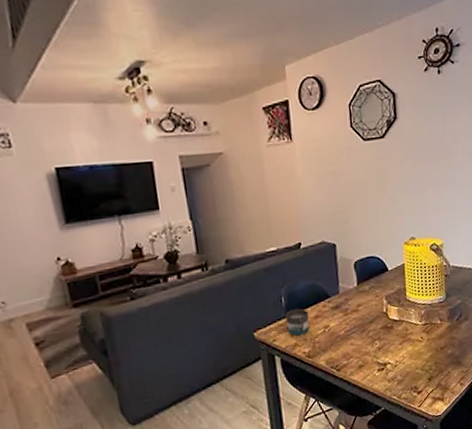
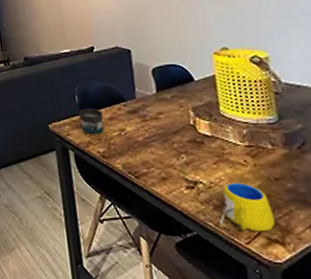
mug: none [401,356,438,396] -> present [219,183,275,232]

